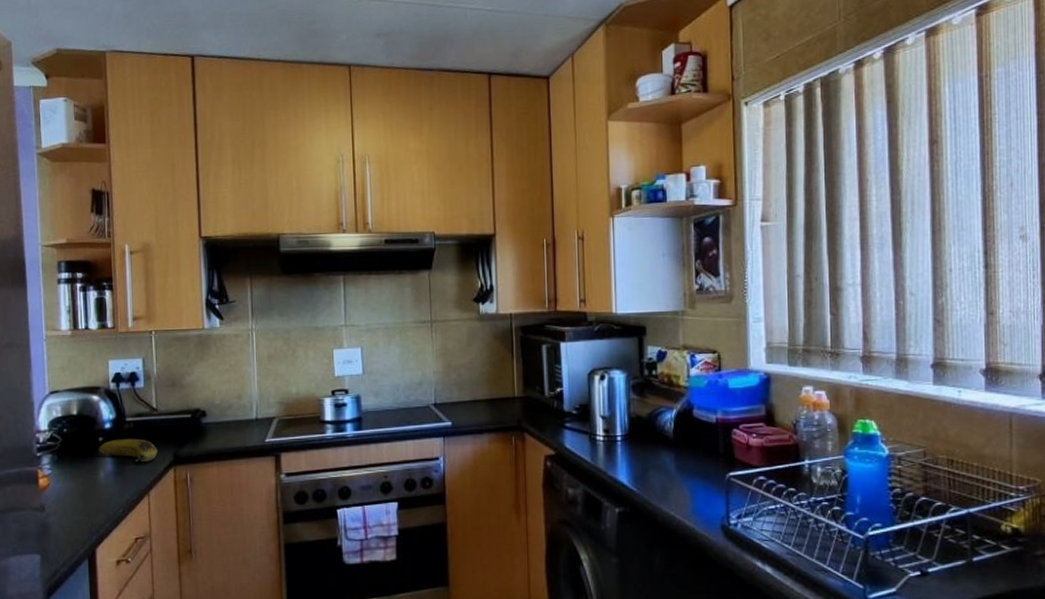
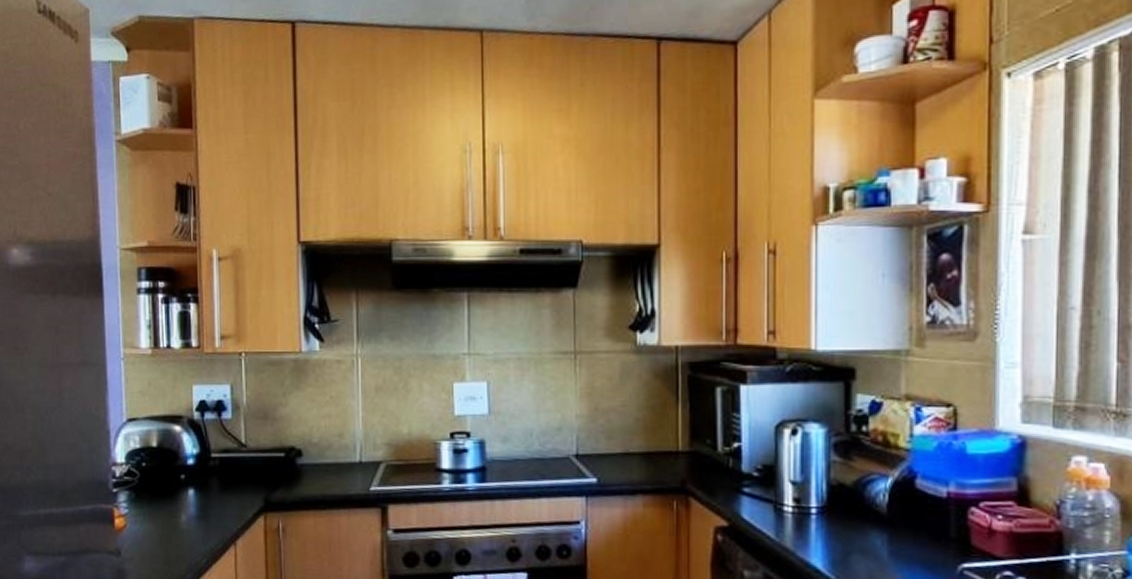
fruit: present [98,438,158,462] -> none [179,477,247,506]

